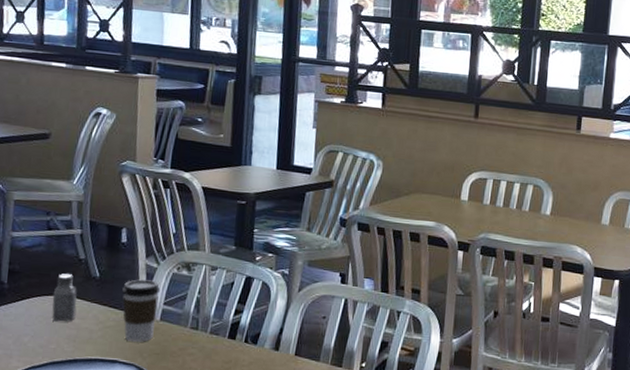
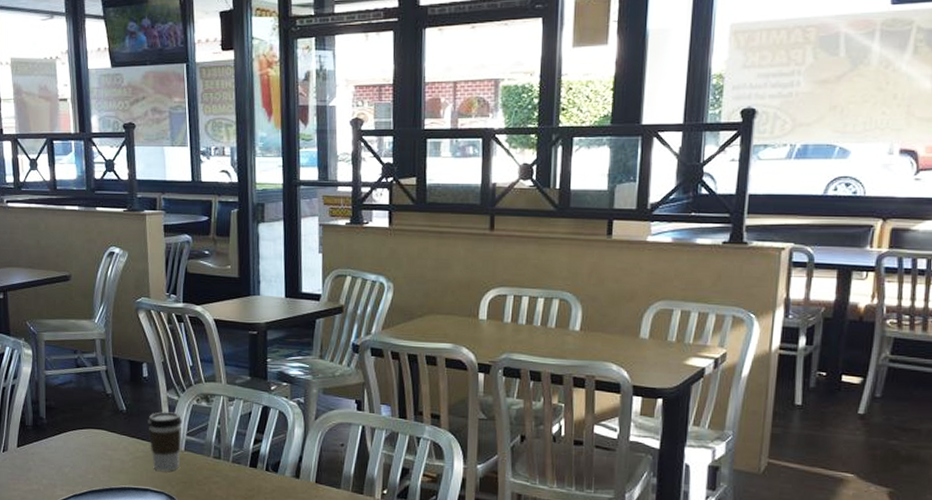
saltshaker: present [51,273,77,322] -> none [86,408,108,453]

